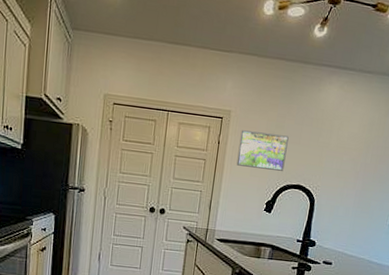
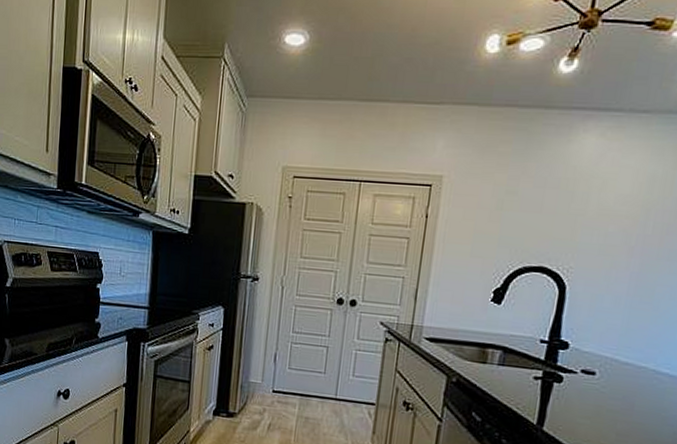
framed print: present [236,130,289,171] -> none [451,199,525,249]

